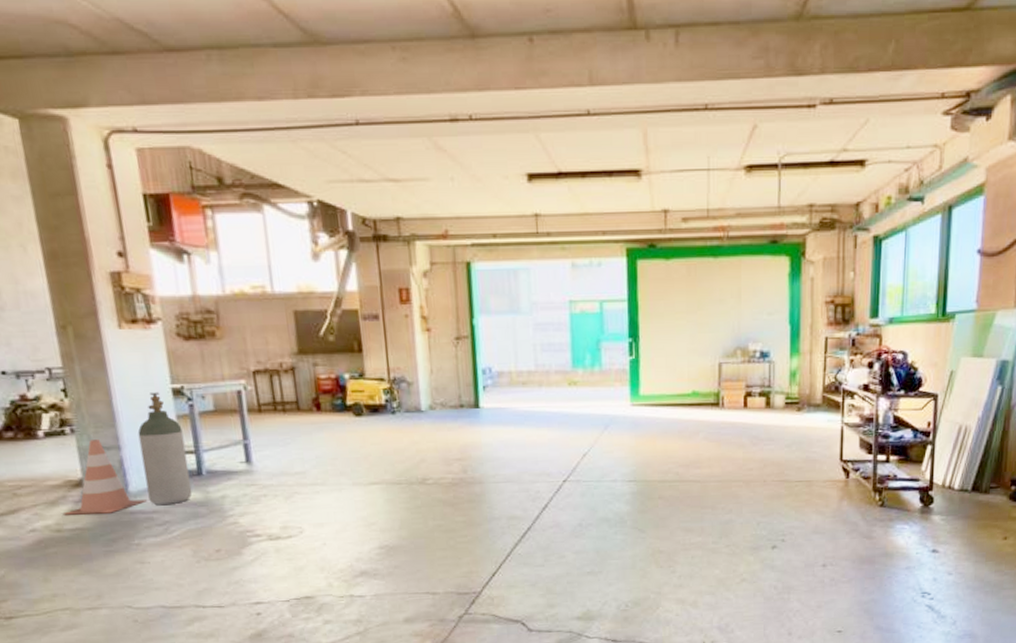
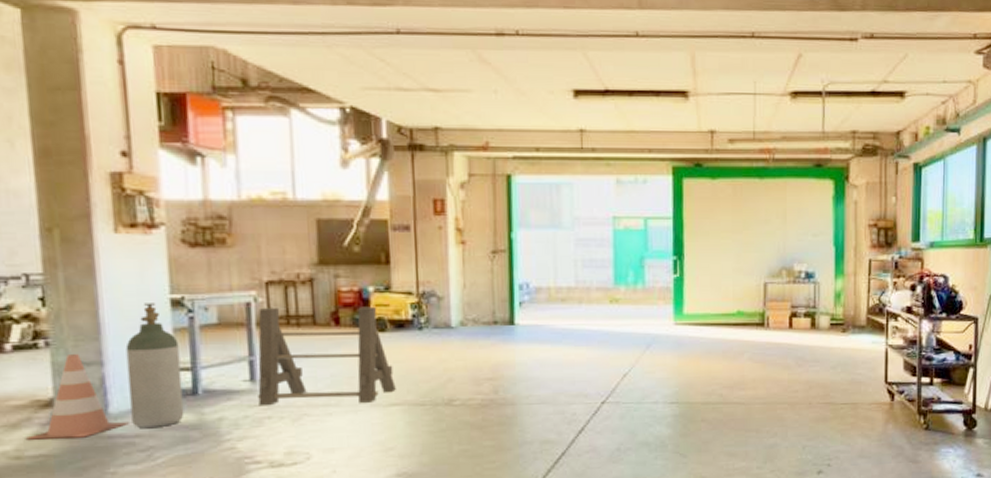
sawhorse: none [248,392,374,486] -> present [256,306,396,406]

